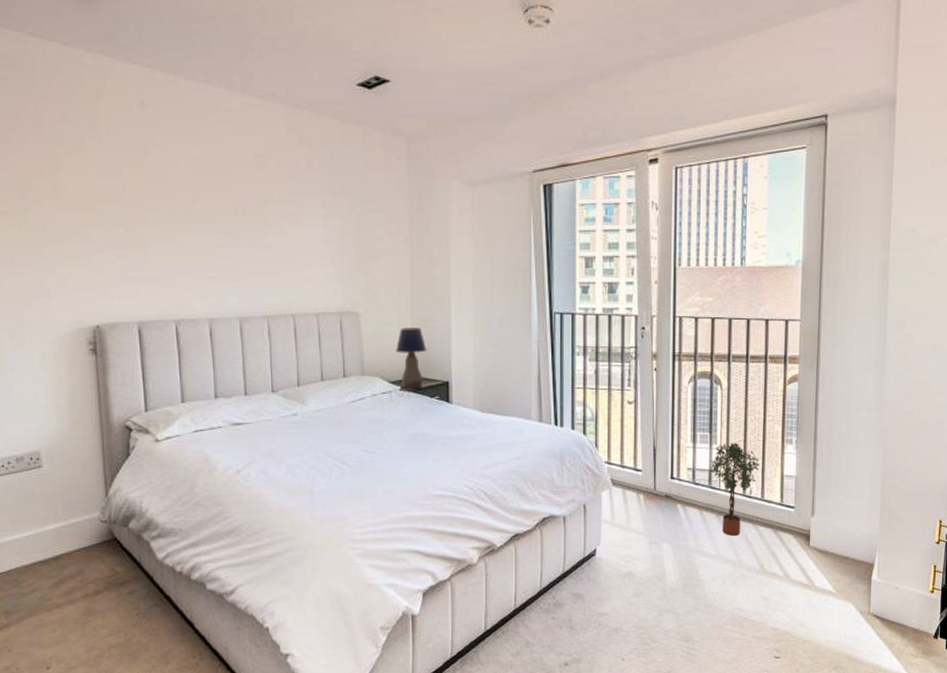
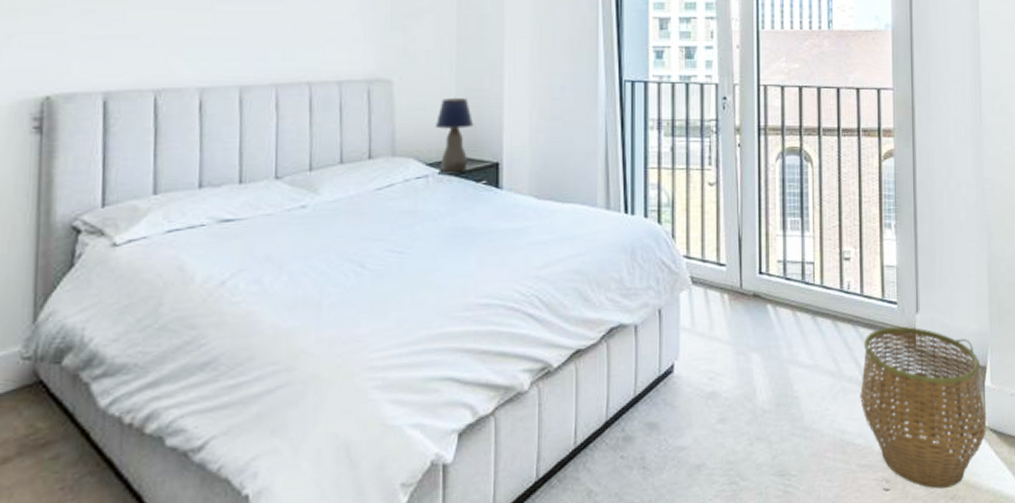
potted tree: present [710,443,760,536] -> none [803,229,857,341]
basket: none [757,527,871,660] -> present [860,326,987,489]

